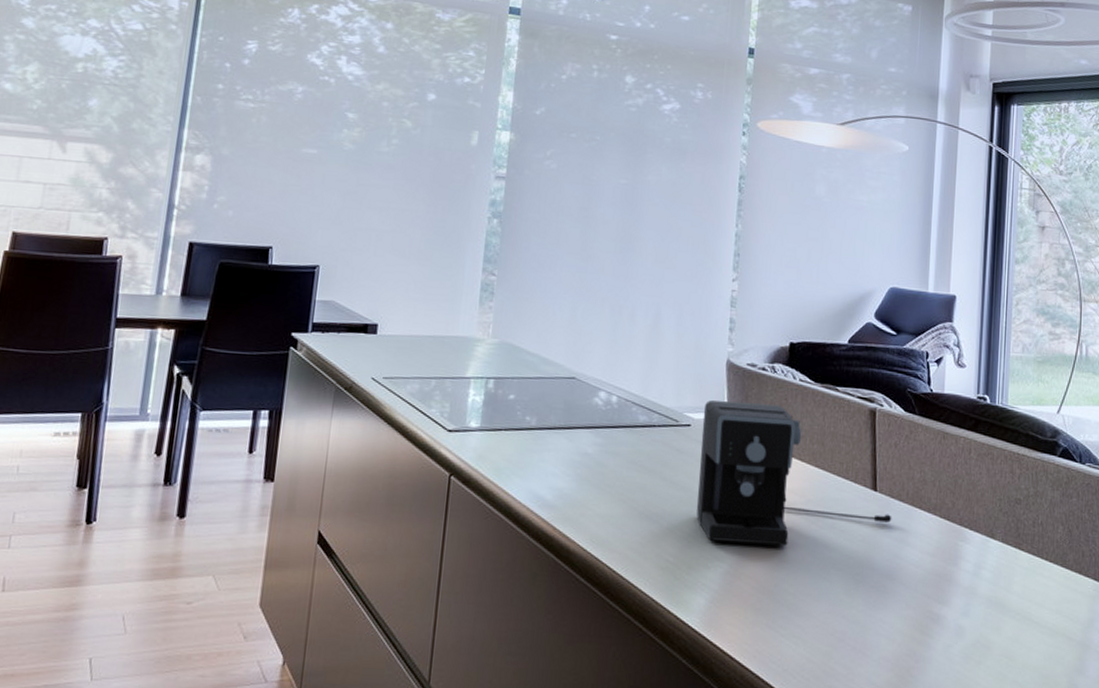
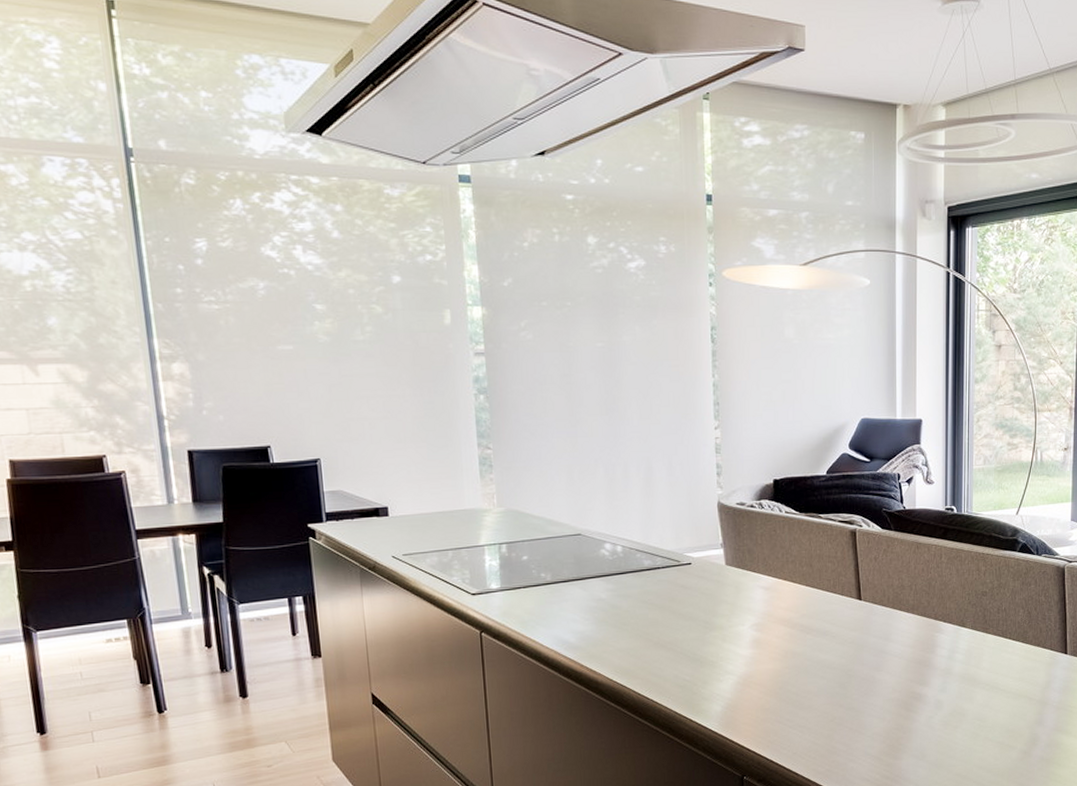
coffee maker: present [697,400,892,547] -> none [701,537,876,659]

